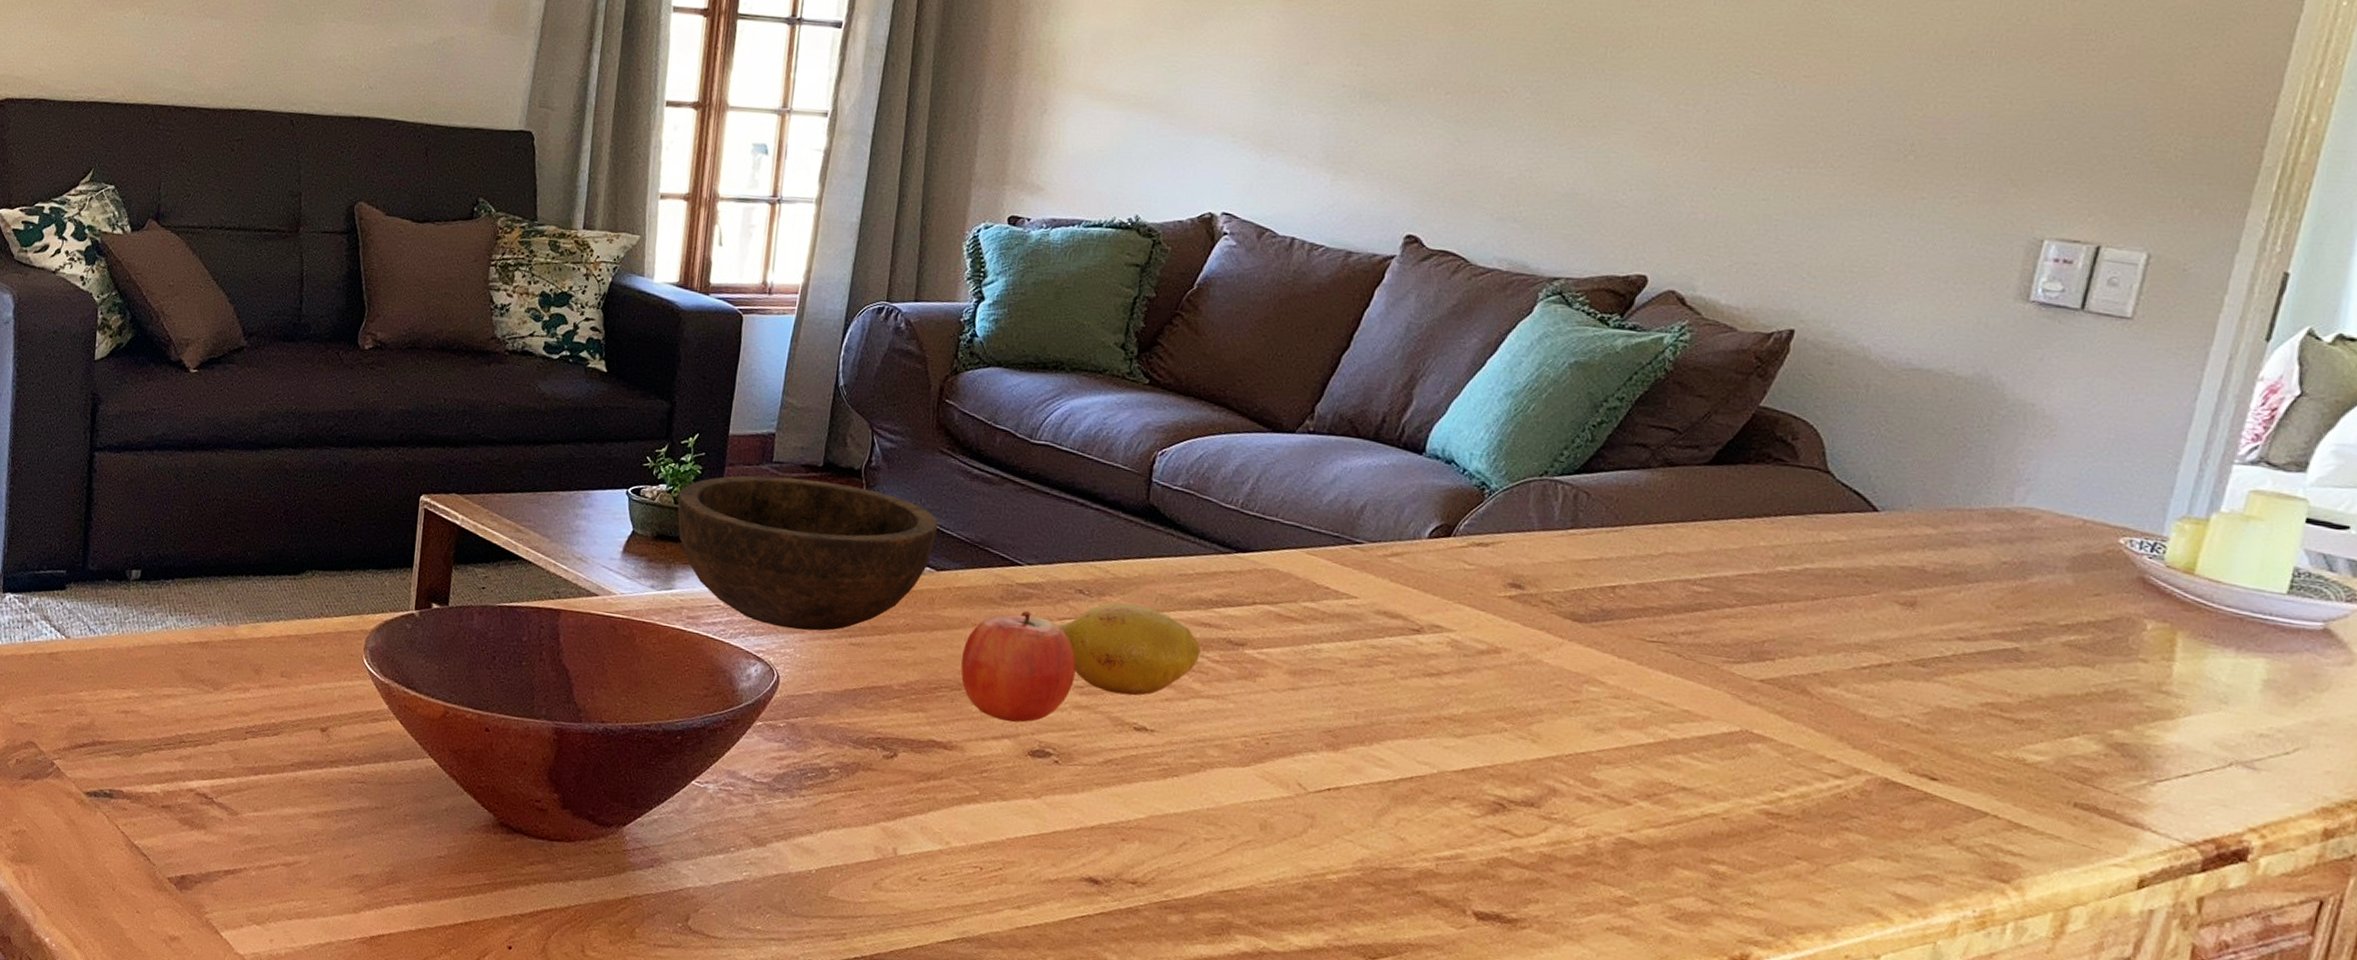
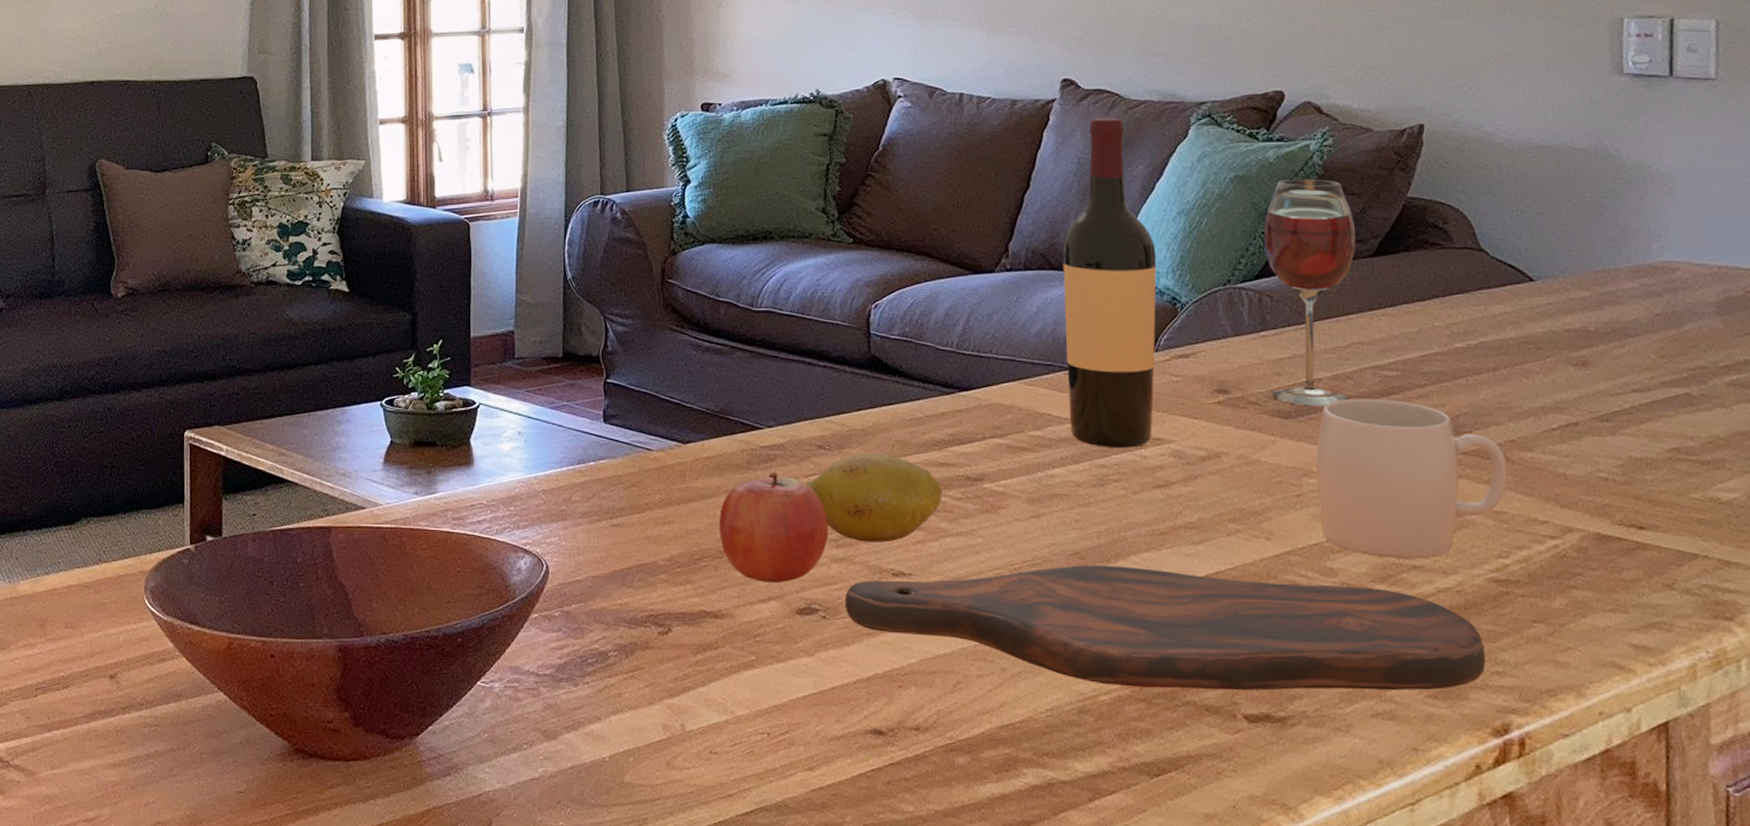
bowl: present [677,475,939,631] -> none [430,370,679,518]
cutting board: none [1079,731,1740,913] -> present [844,565,1486,691]
wine bottle: none [1347,281,1474,632] -> present [1062,117,1157,448]
wineglass: none [1568,372,1696,615] -> present [1263,179,1356,406]
mug: none [1593,609,1806,782] -> present [1315,398,1508,559]

